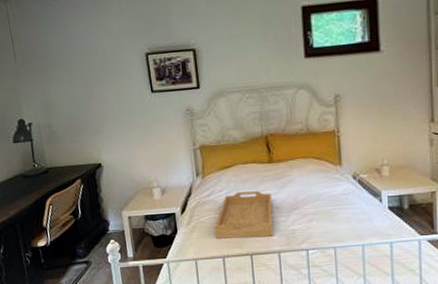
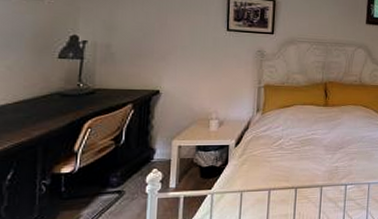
serving tray: present [214,191,274,239] -> none [264,129,322,173]

